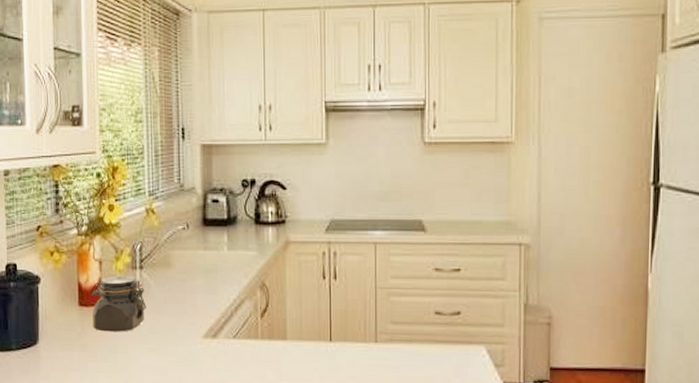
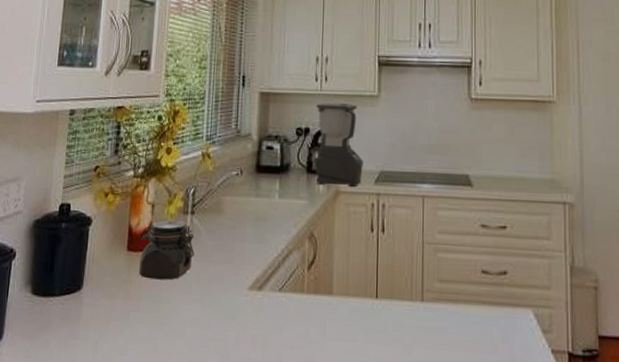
blender: none [261,153,313,237] -> present [314,103,363,188]

